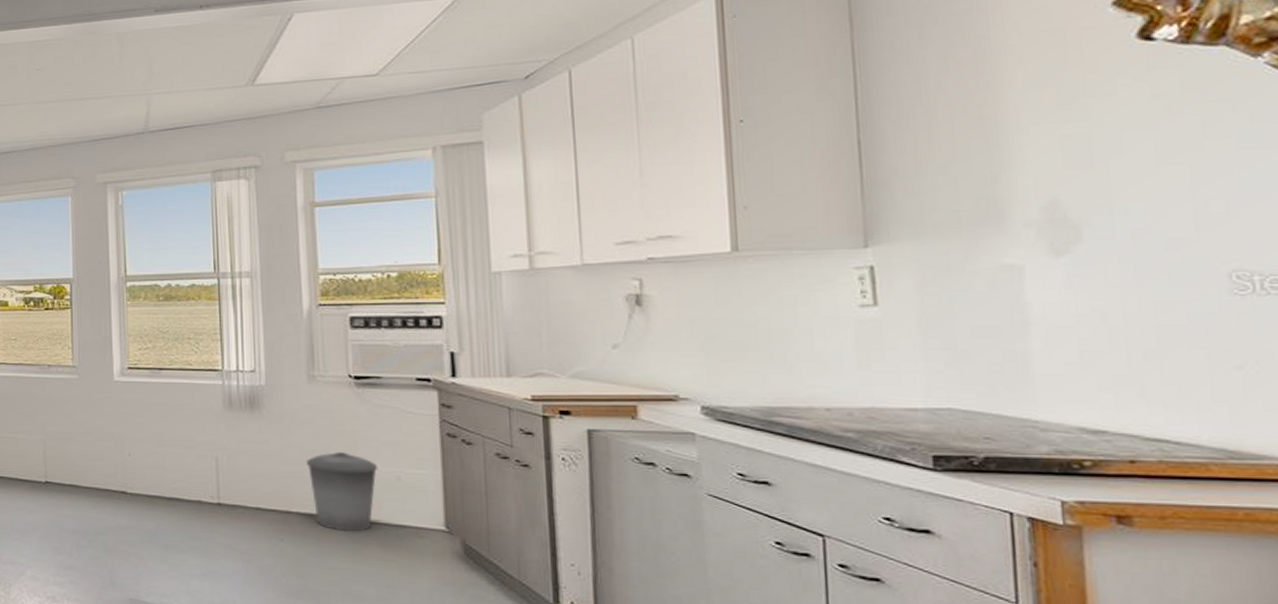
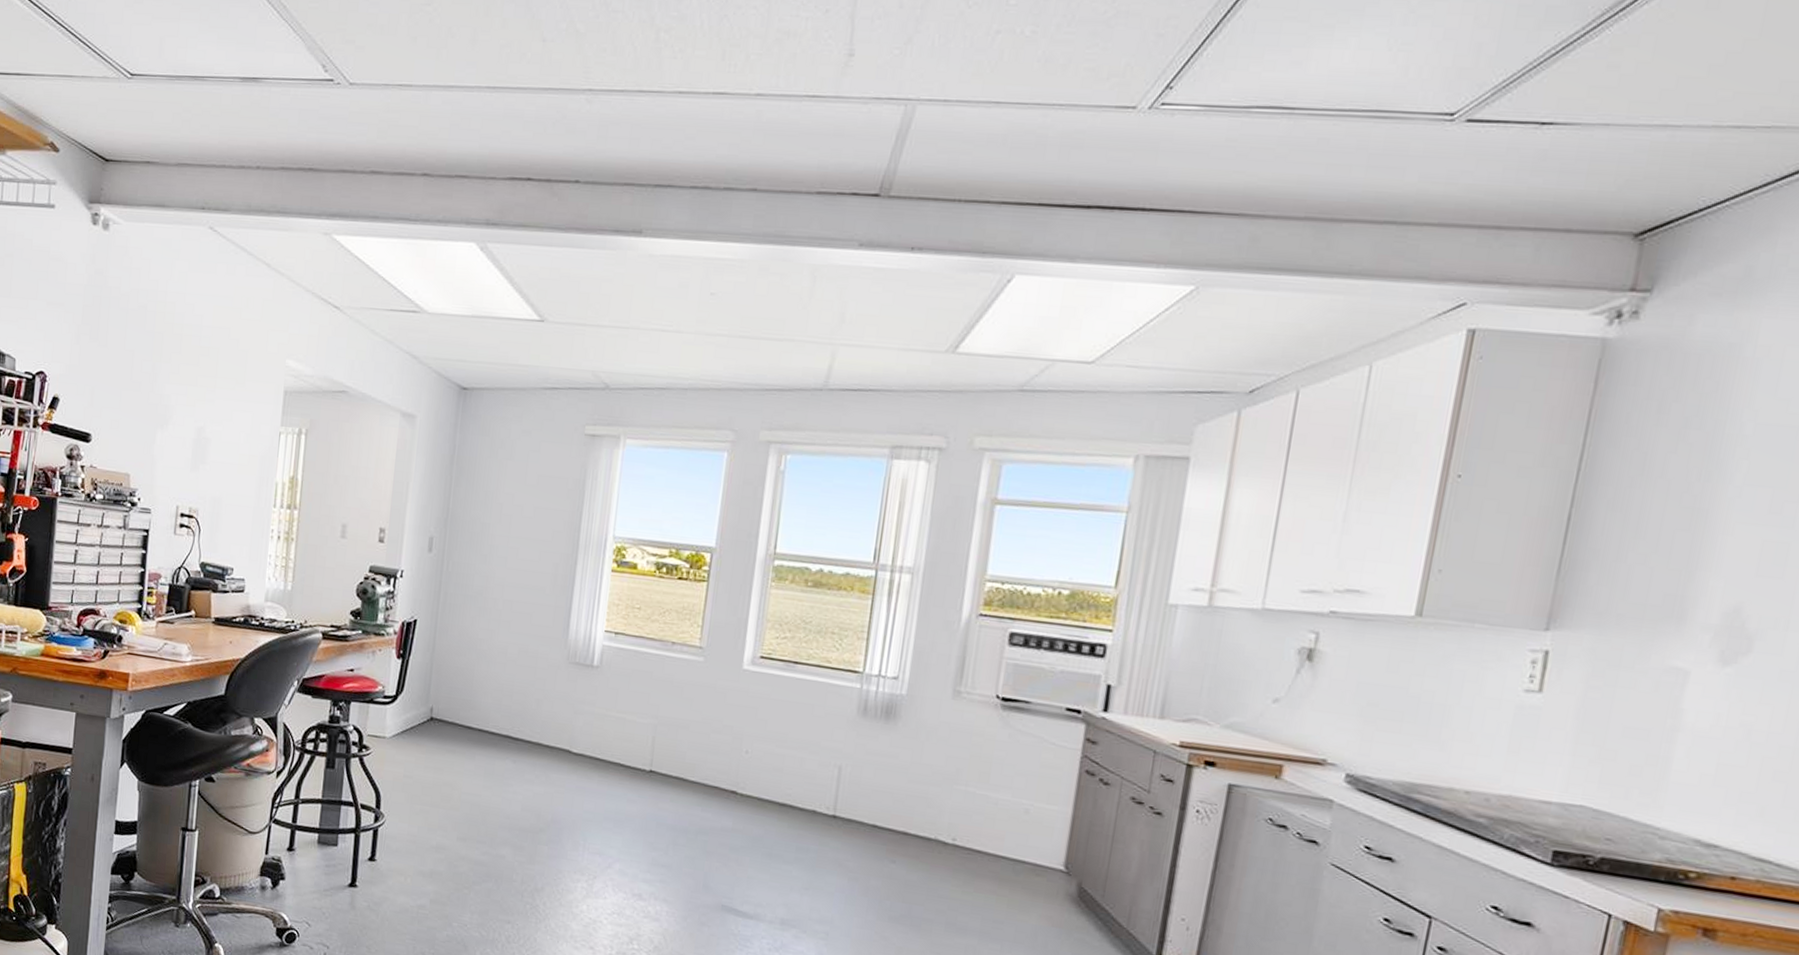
trash can: present [307,451,378,532] -> none [934,775,1008,862]

